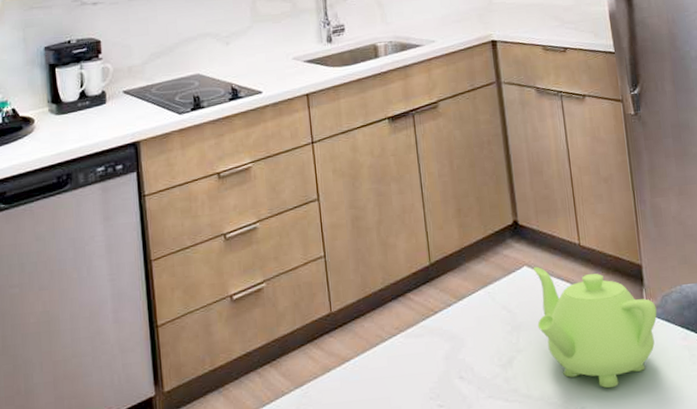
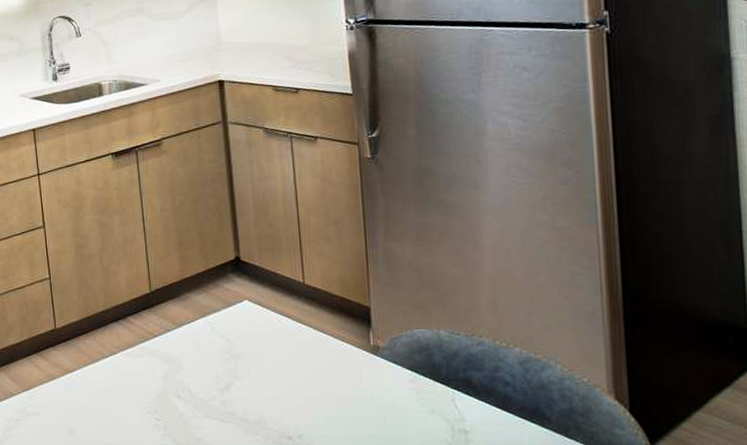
teapot: present [533,266,657,389] -> none [254,301,384,421]

